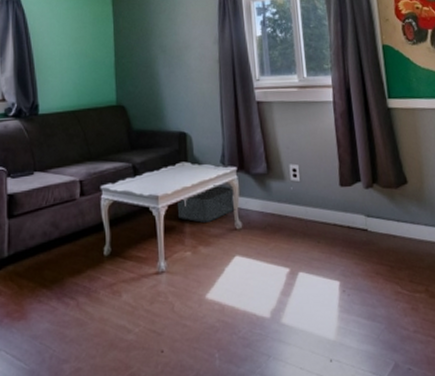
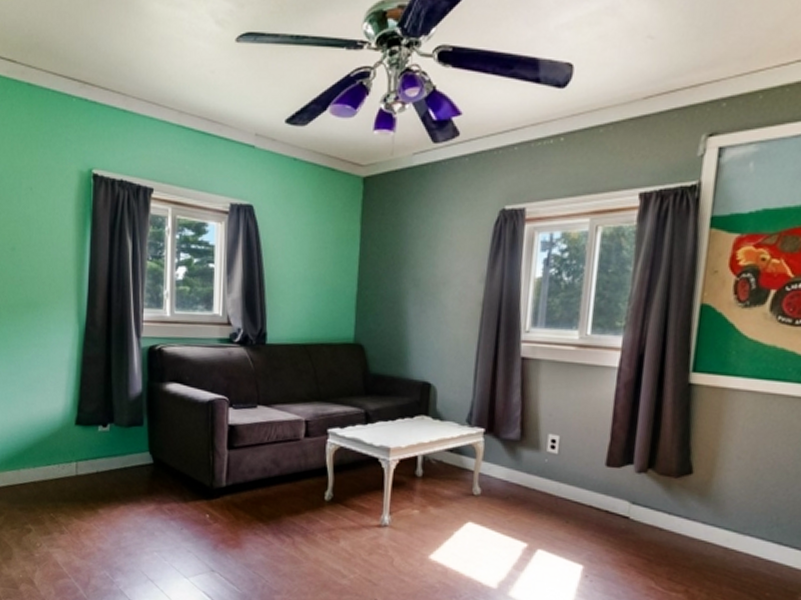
storage bin: present [178,185,236,223] -> none [410,445,477,483]

